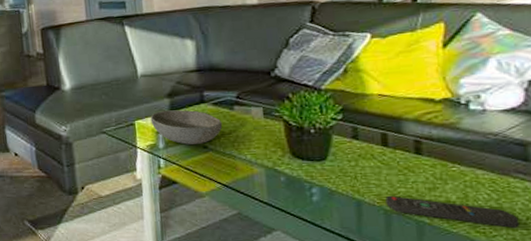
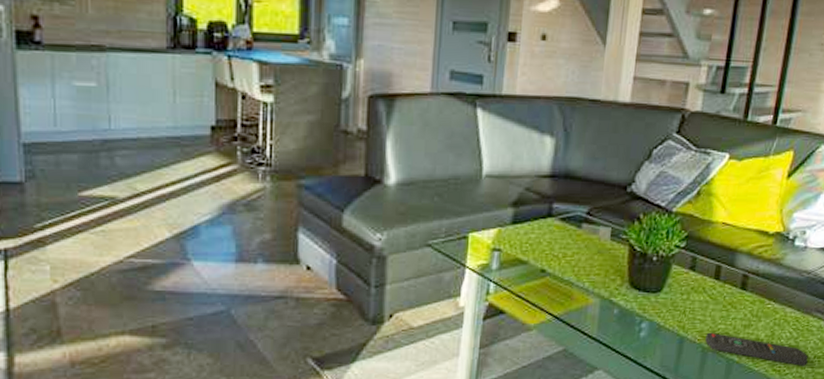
bowl: present [150,110,223,145] -> none [487,223,567,267]

